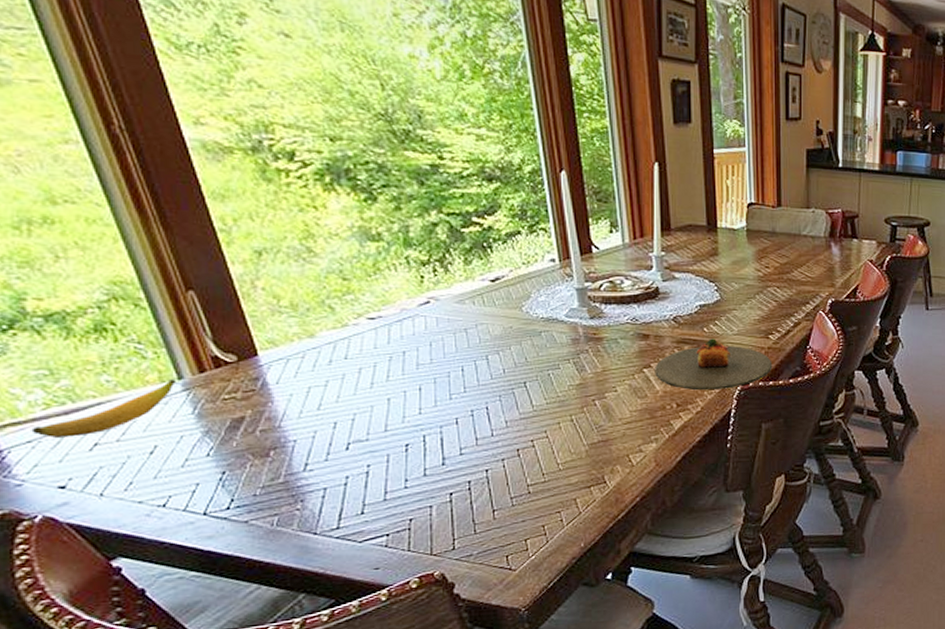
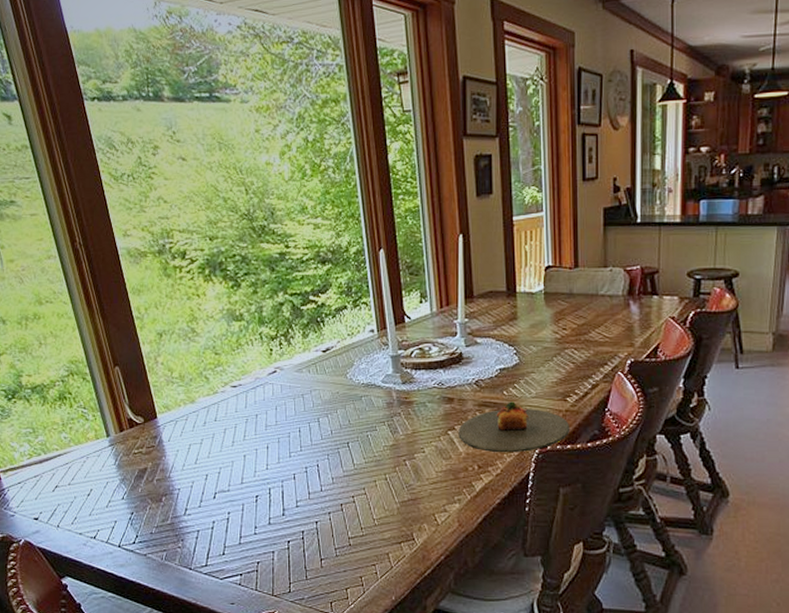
banana: present [31,379,176,439] -> none [21,437,105,481]

